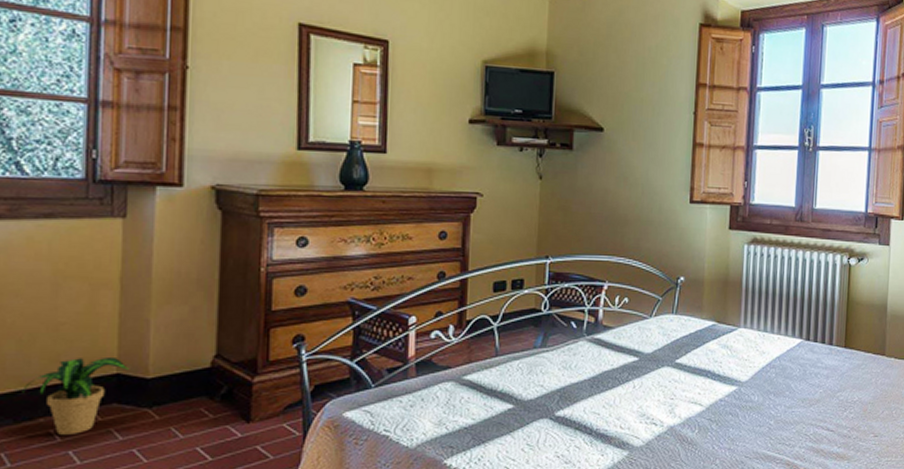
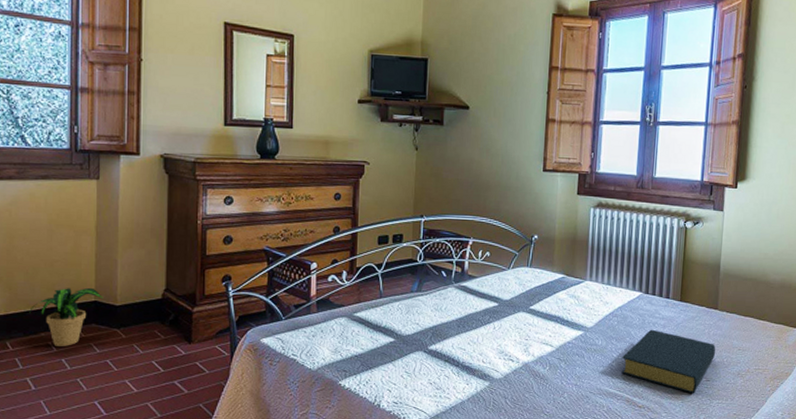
hardback book: none [779,381,884,452] -> present [620,329,716,394]

